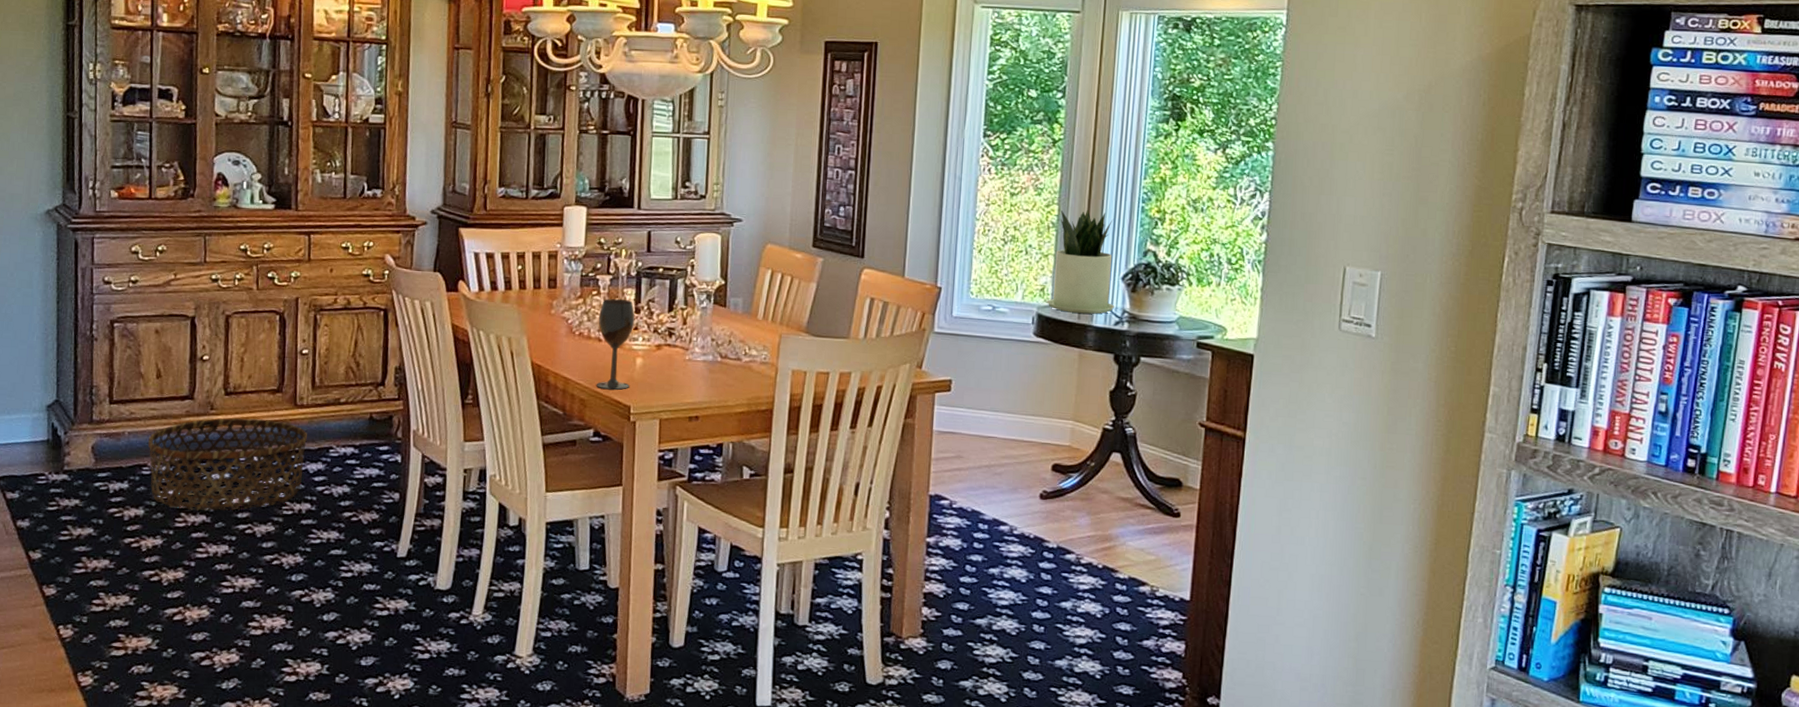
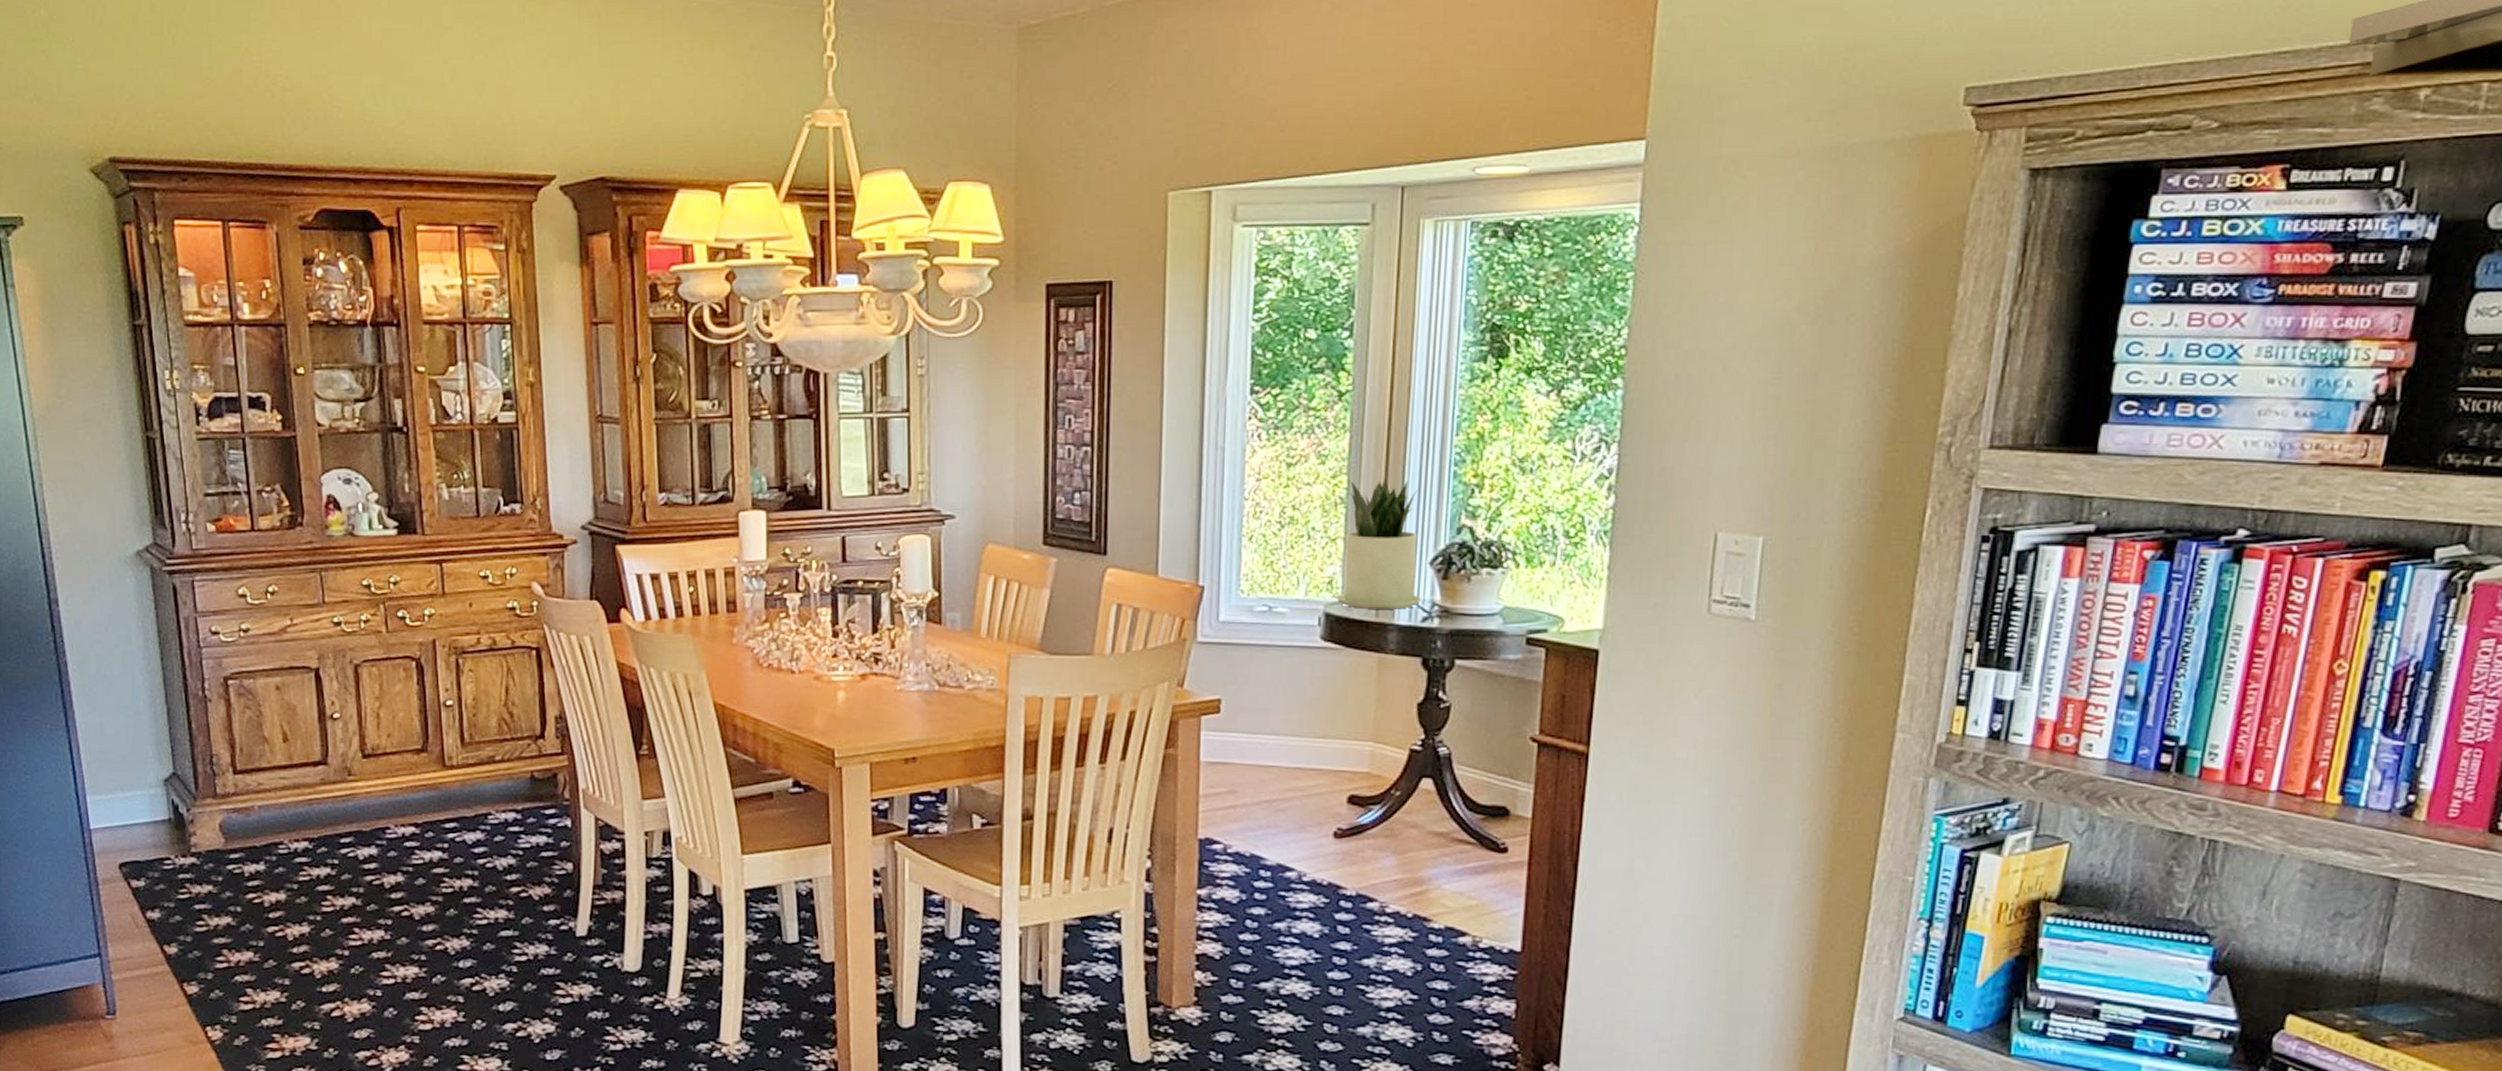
basket: present [147,418,307,511] -> none [281,783,461,892]
wine glass: present [596,299,635,390] -> none [789,622,833,731]

